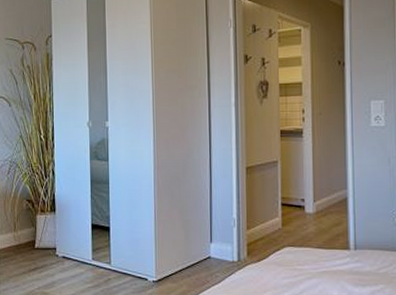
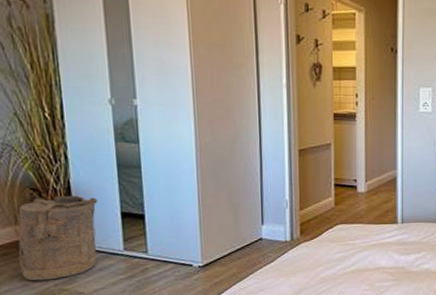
laundry hamper: none [14,207,75,283] -> present [18,195,99,281]

